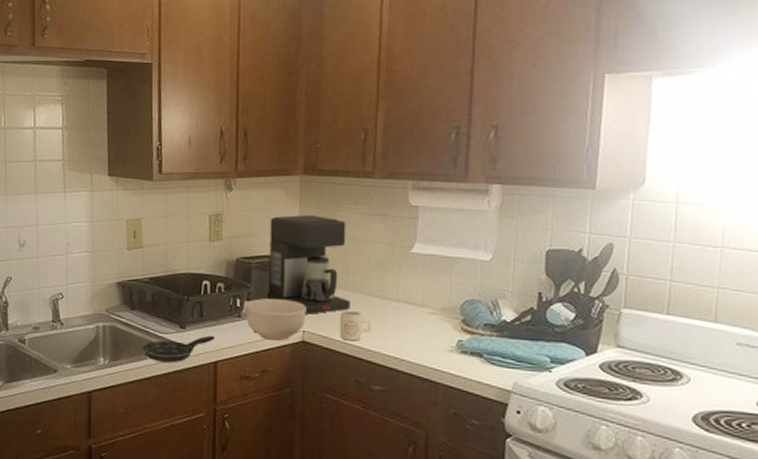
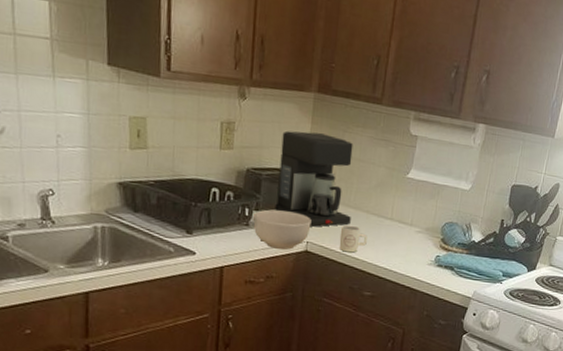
frying pan: present [142,335,215,364] -> none [146,241,222,267]

